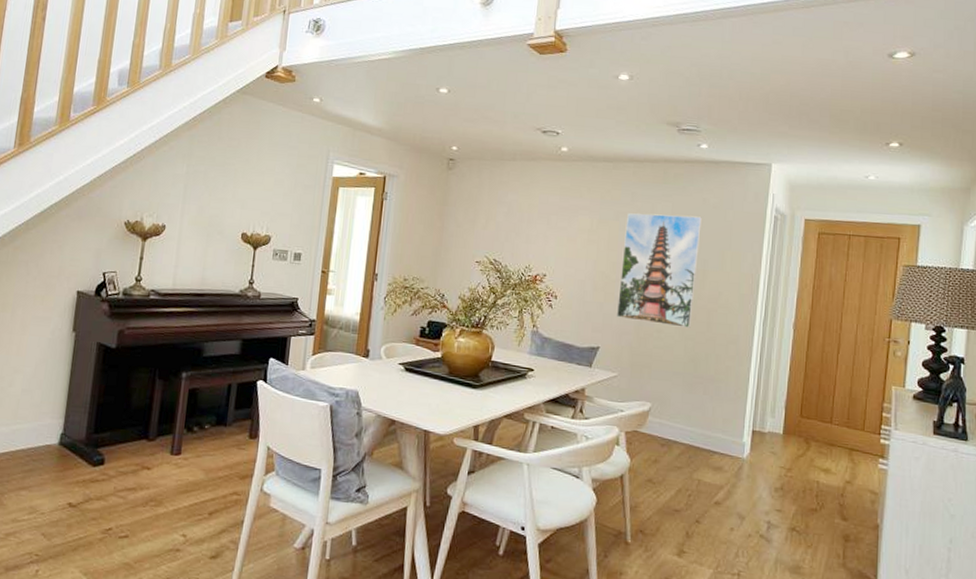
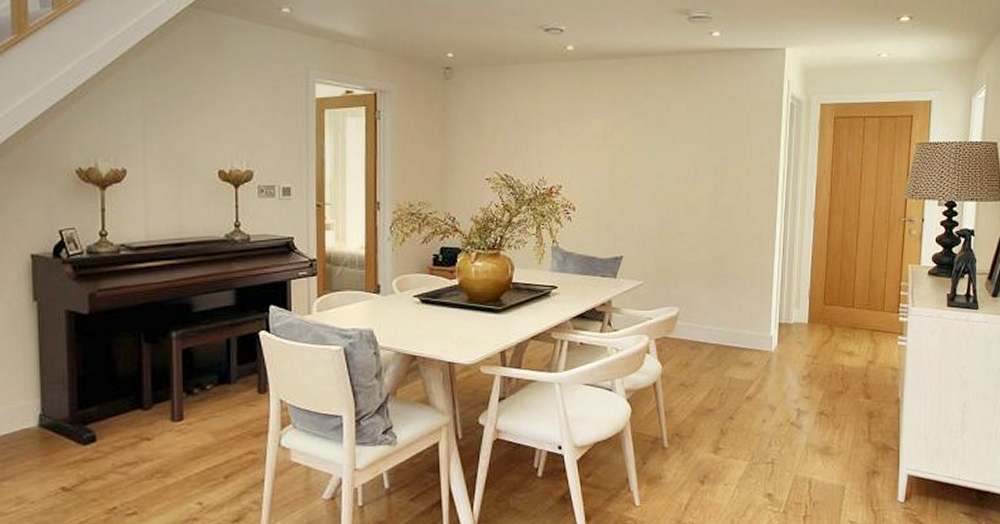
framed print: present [616,213,702,328] -> none [637,110,718,227]

